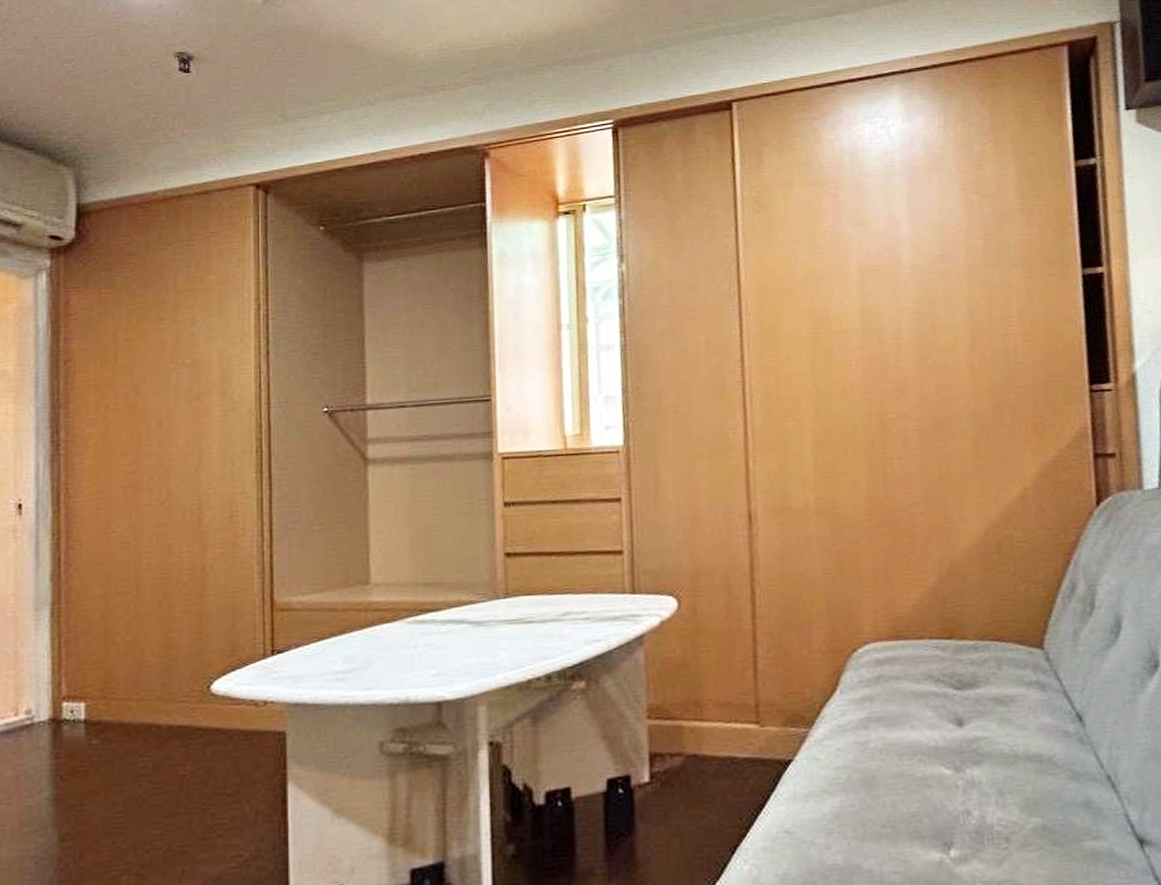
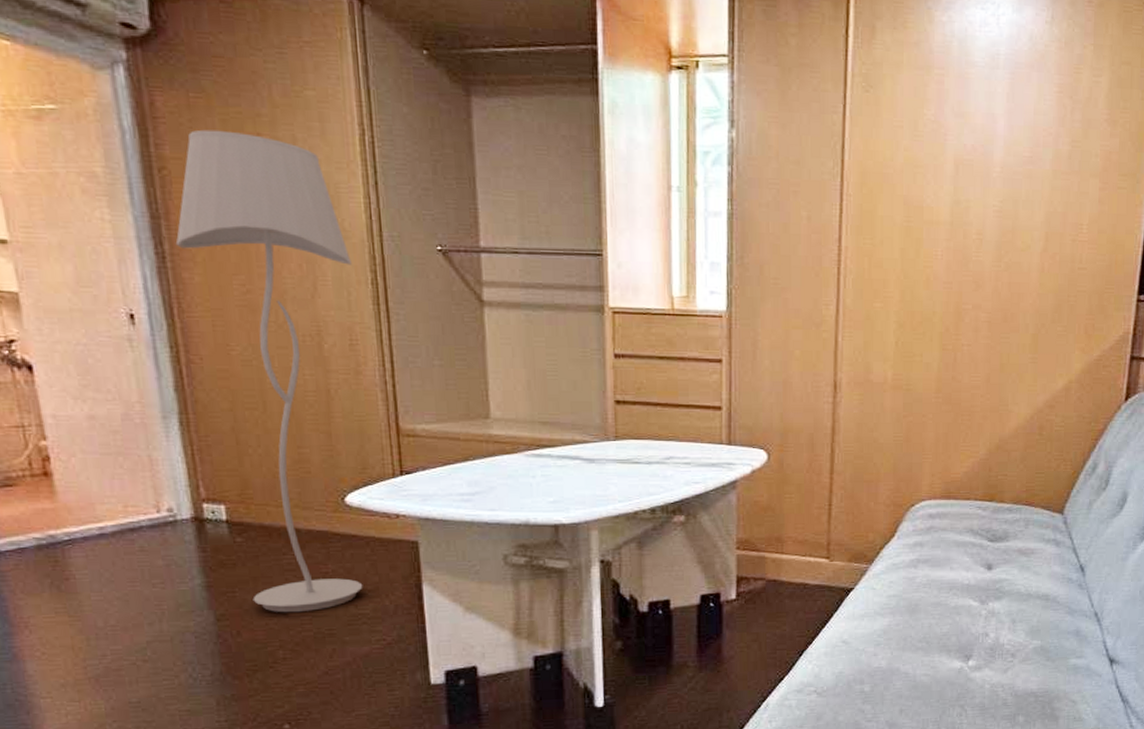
floor lamp: none [71,319,239,828] -> present [175,129,363,613]

